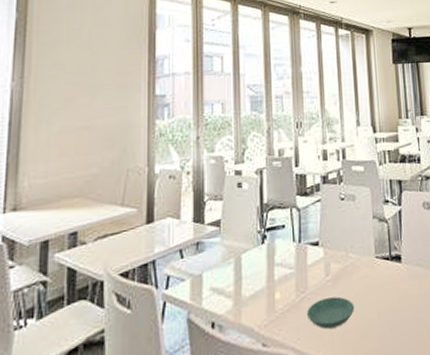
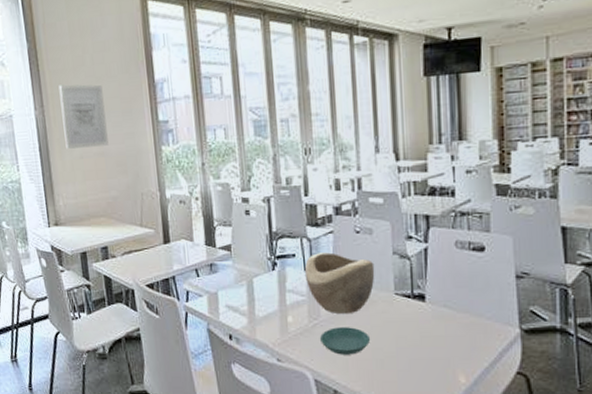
wall art: none [44,56,97,123] -> present [58,84,109,149]
decorative bowl: none [293,220,358,284] -> present [304,252,375,315]

